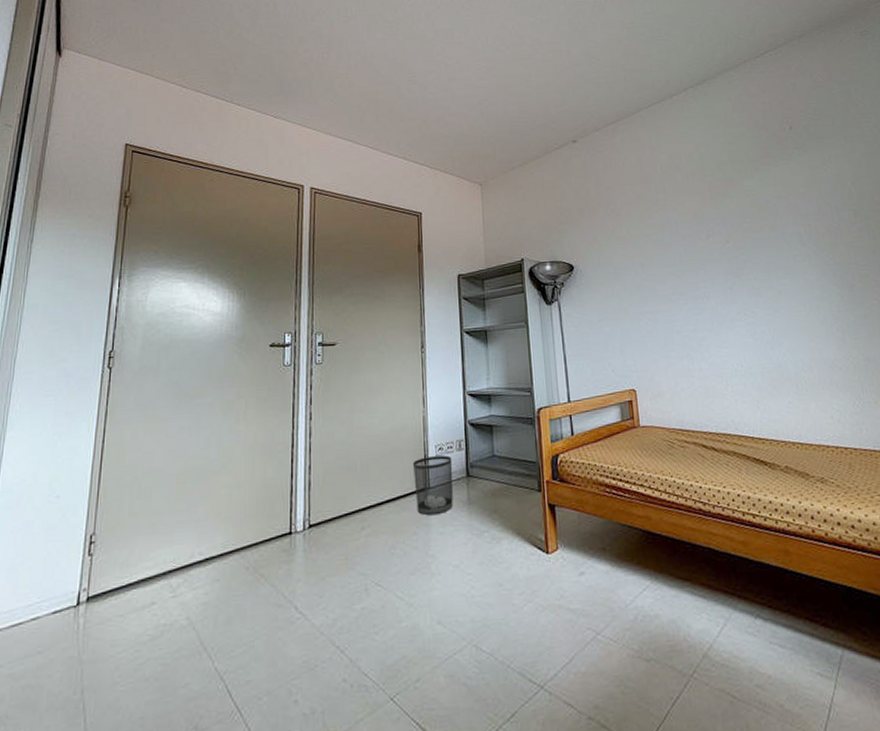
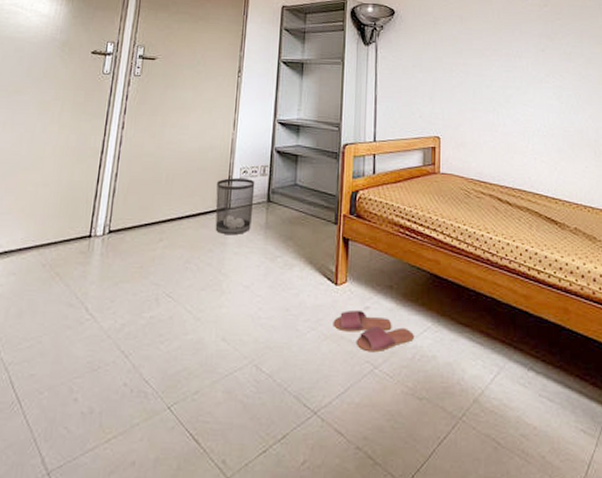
slippers: none [548,576,634,618] -> present [333,309,414,351]

